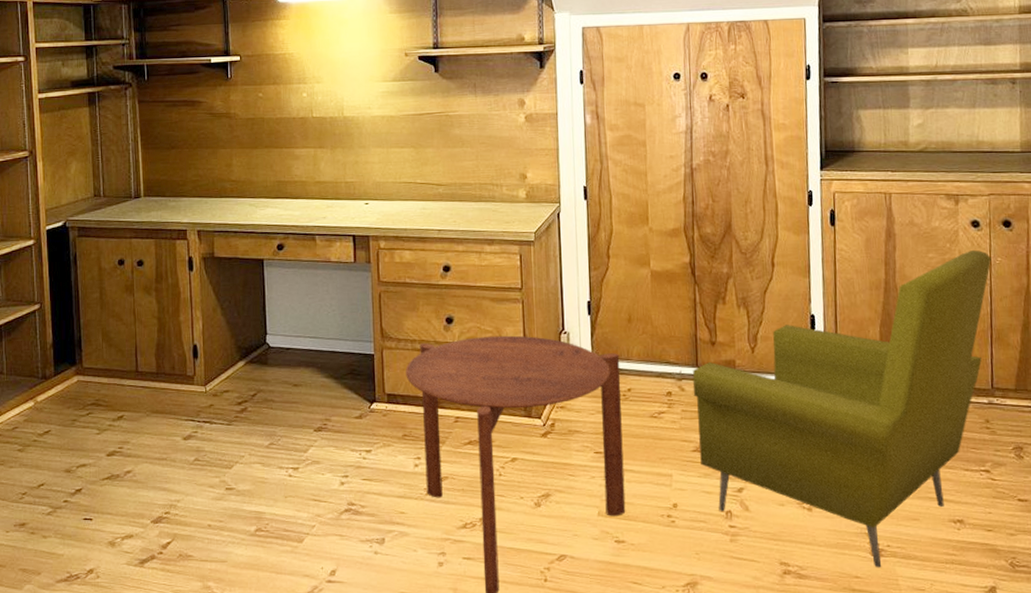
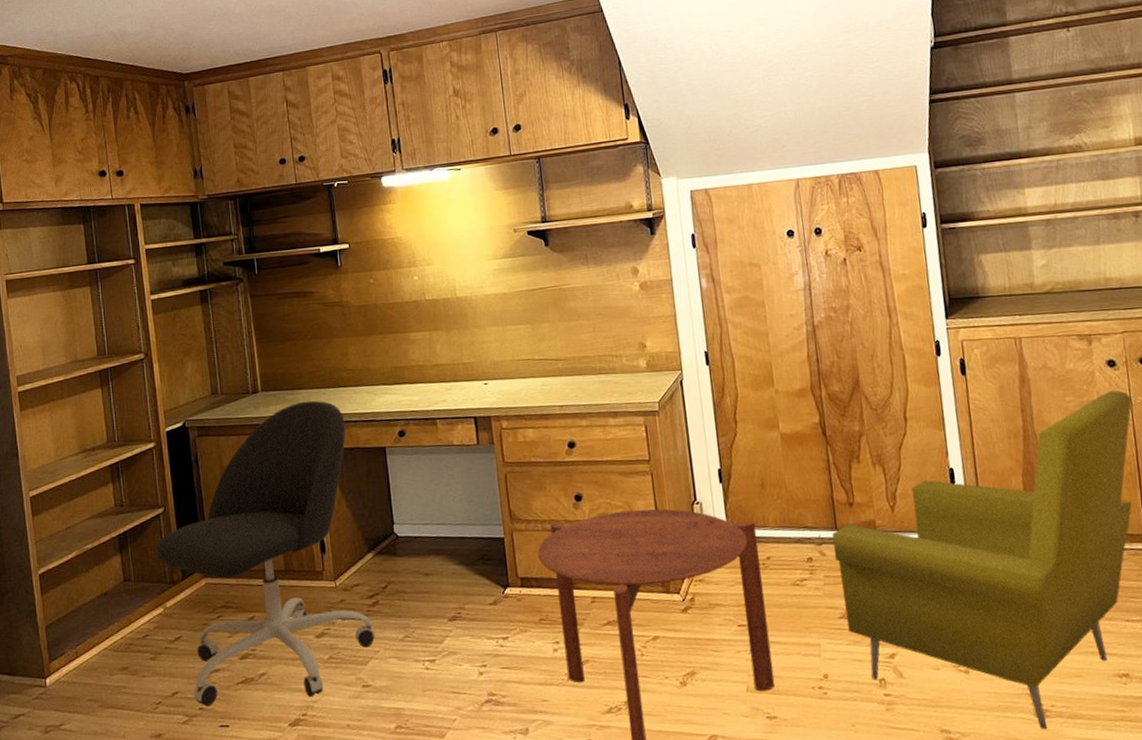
office chair: none [30,209,242,499] -> present [156,400,376,706]

